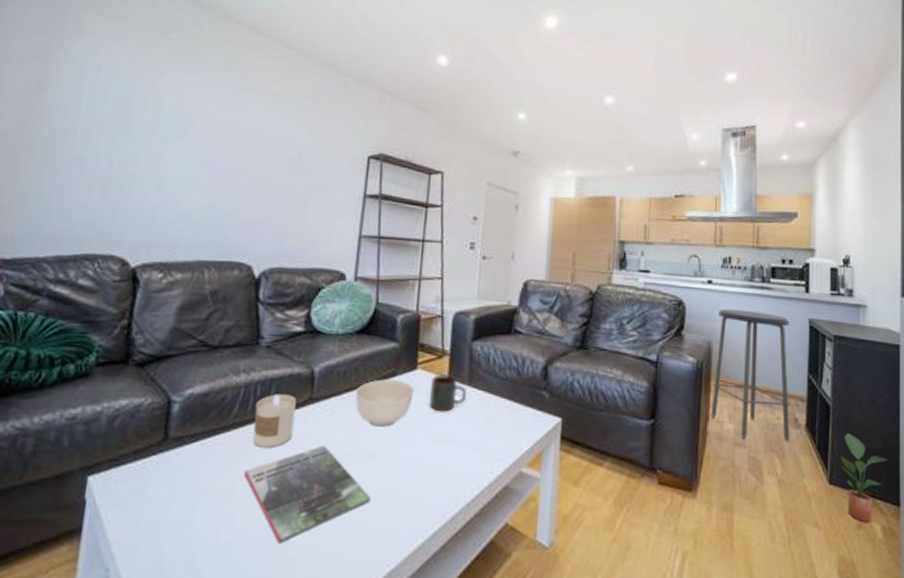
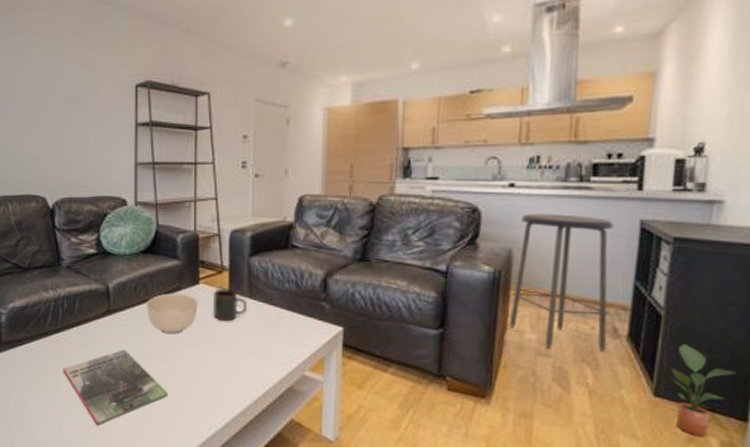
candle: present [253,394,296,448] -> none [64,307,97,351]

